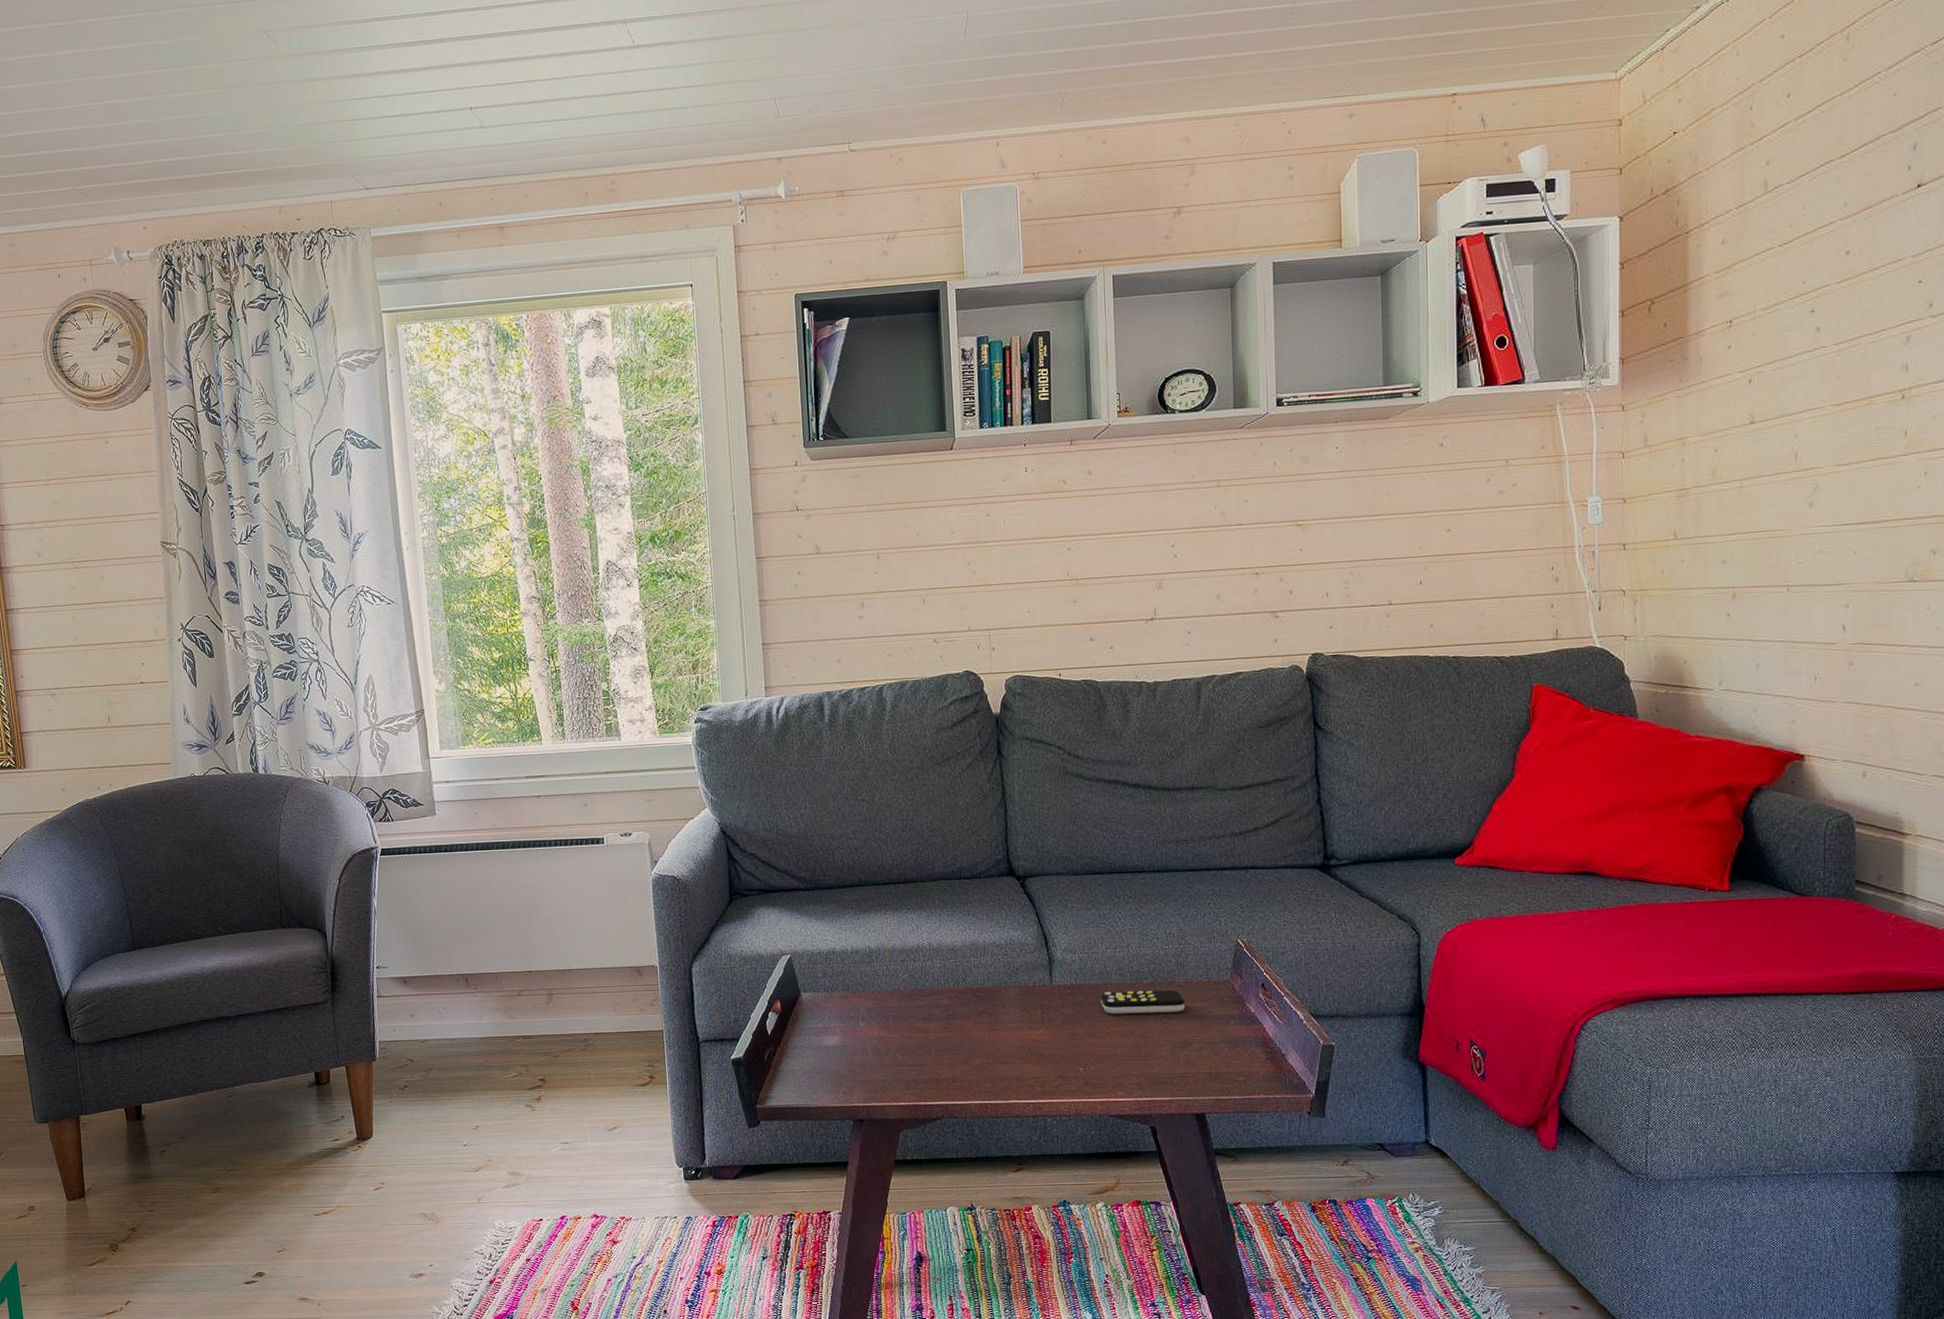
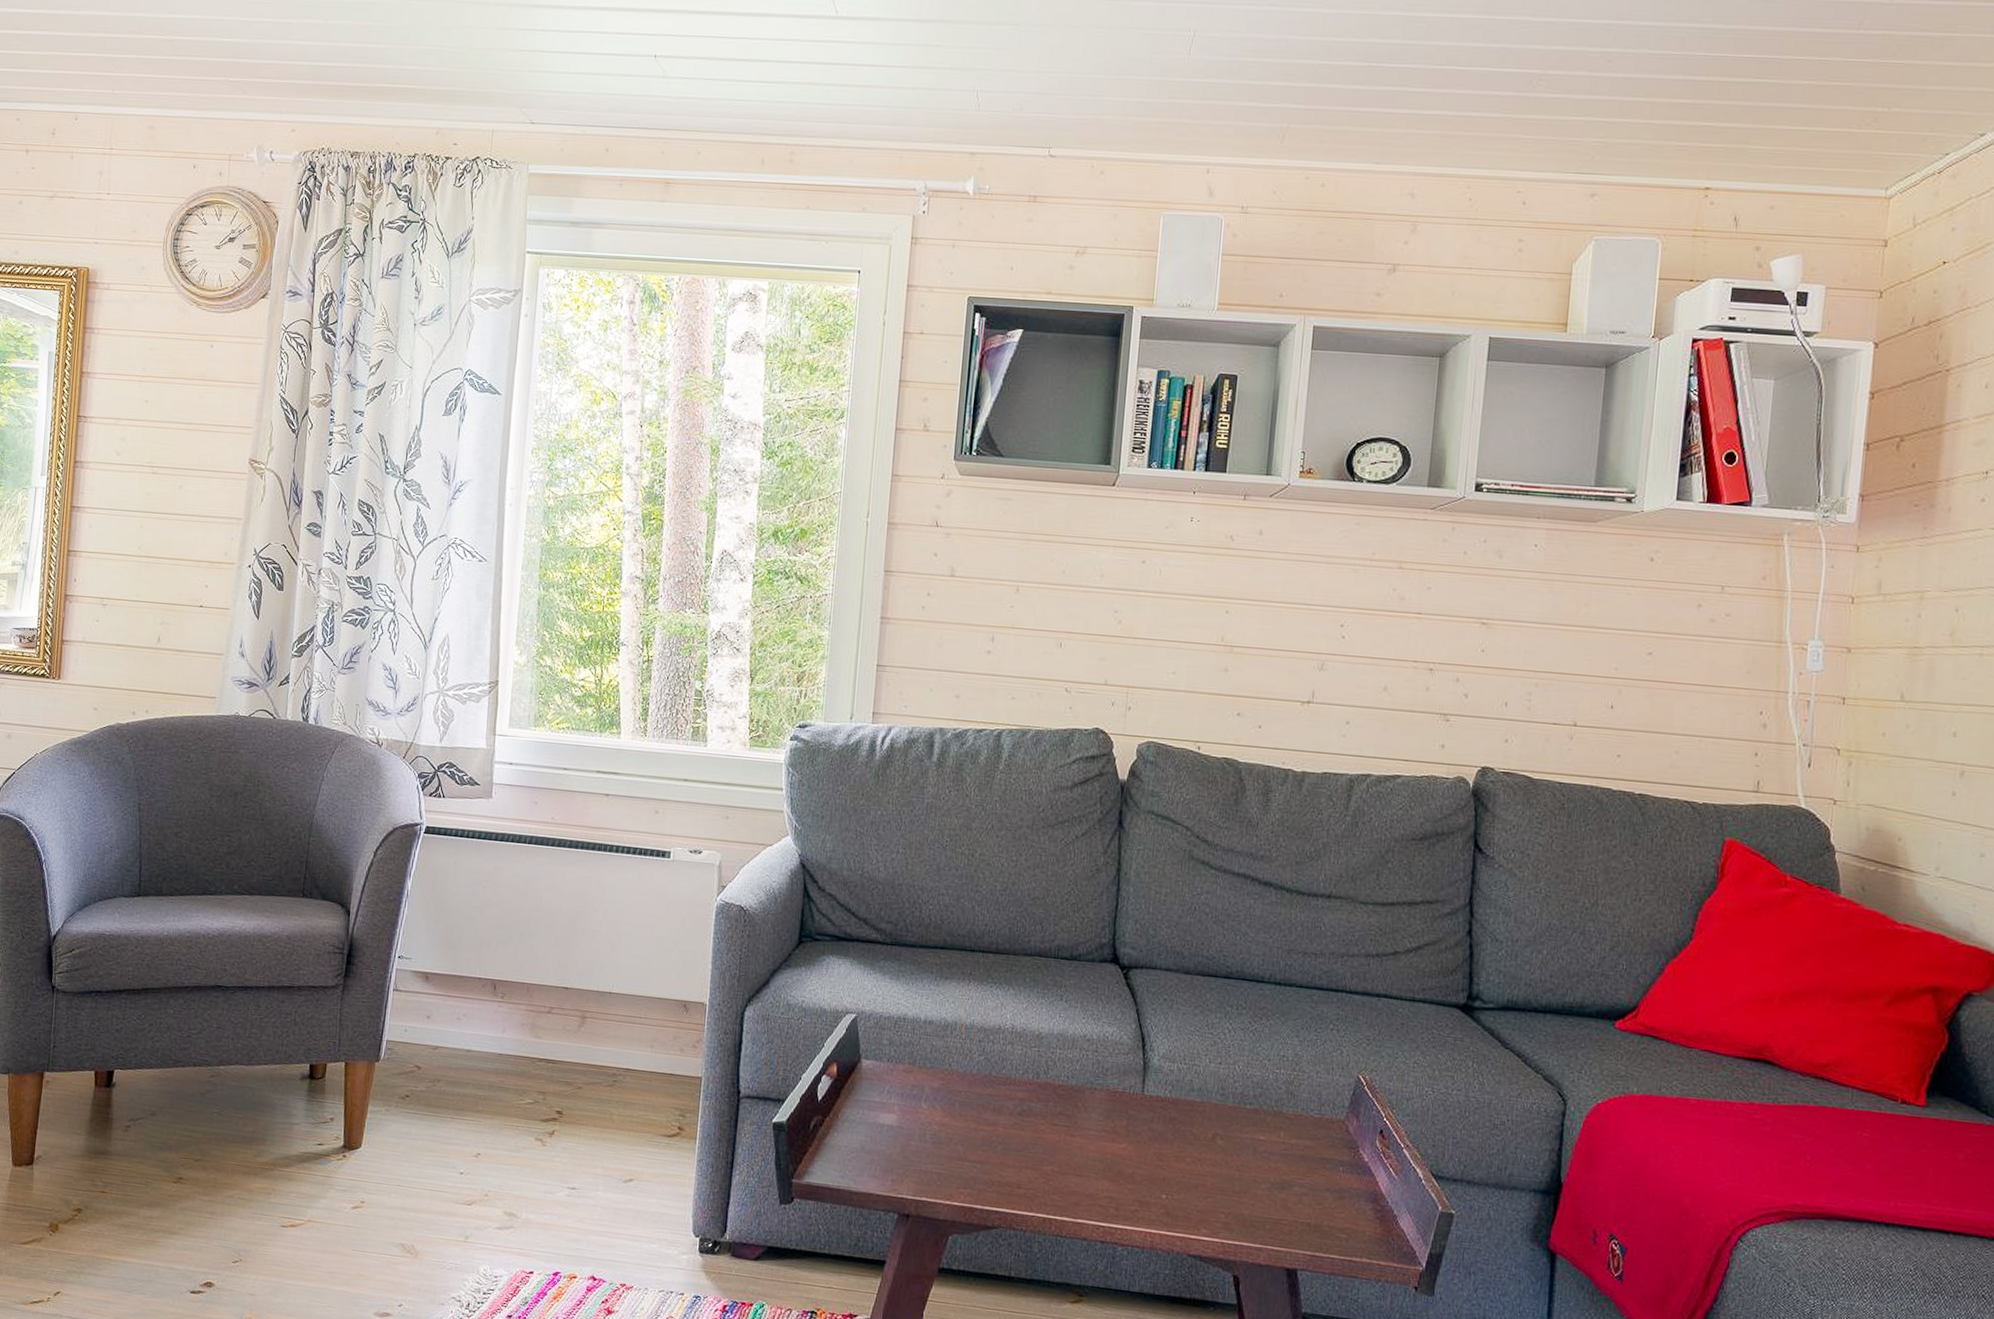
remote control: present [1100,990,1186,1015] -> none [1195,1112,1291,1148]

